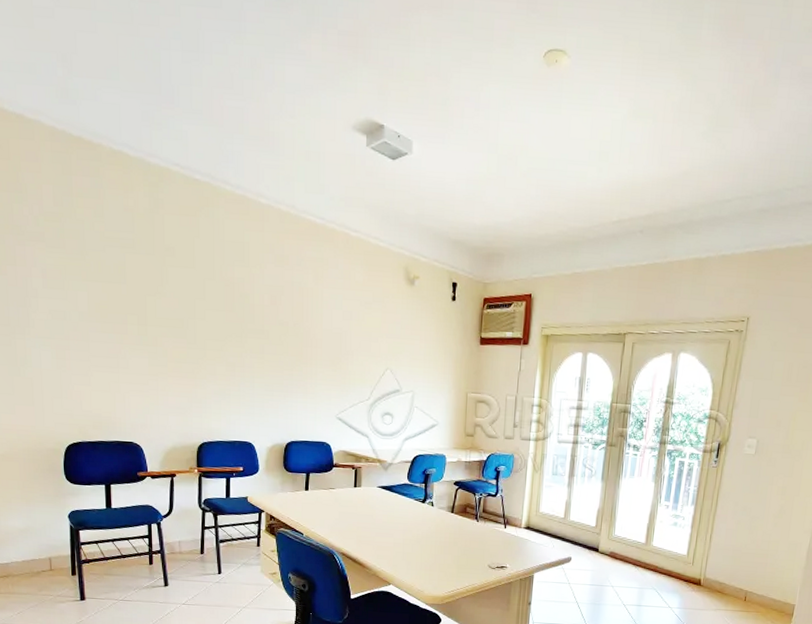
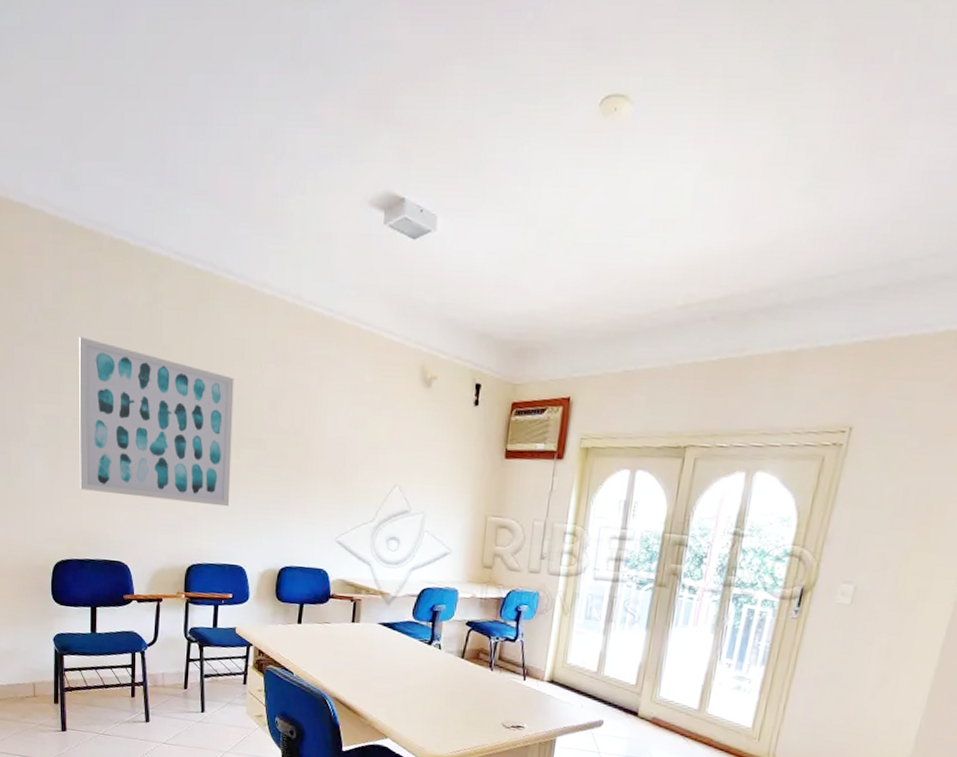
wall art: none [81,237,237,390] -> present [78,336,234,507]

